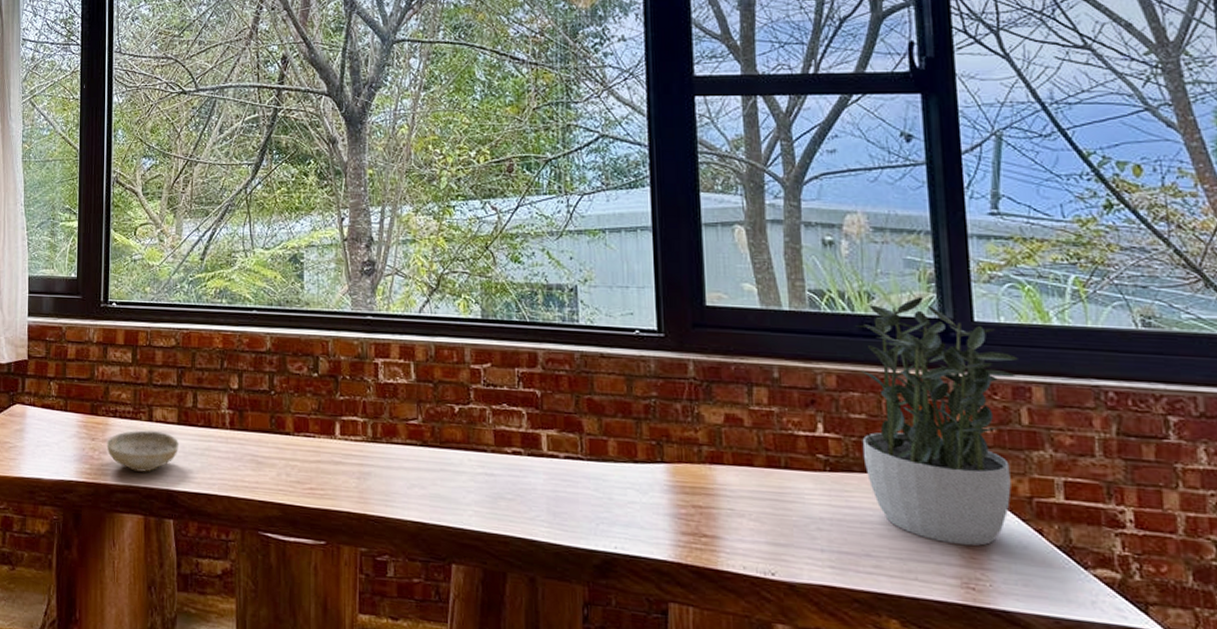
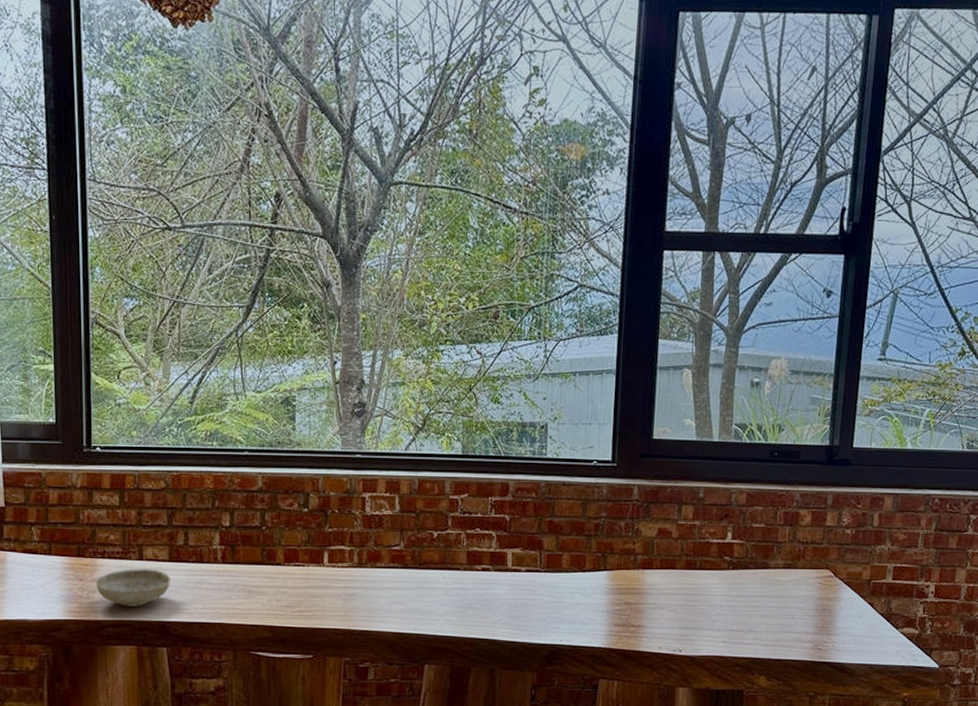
potted plant: present [855,296,1018,546] -> none [758,428,879,619]

